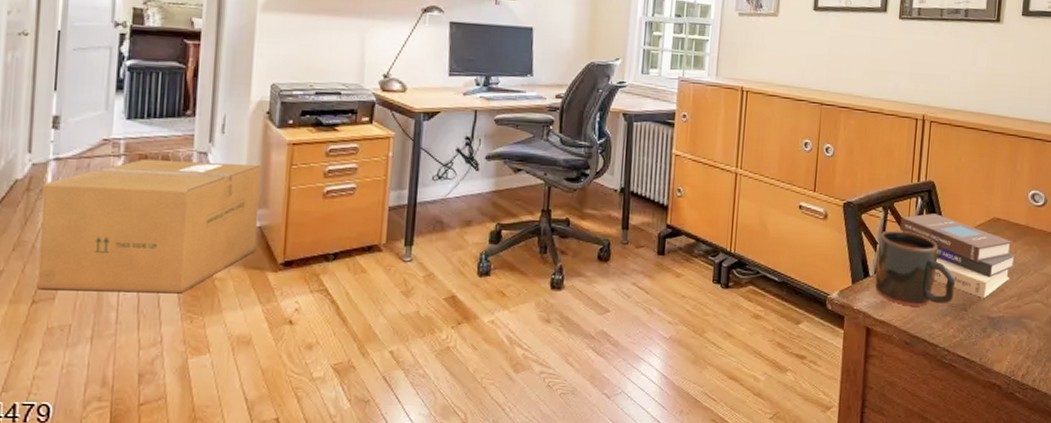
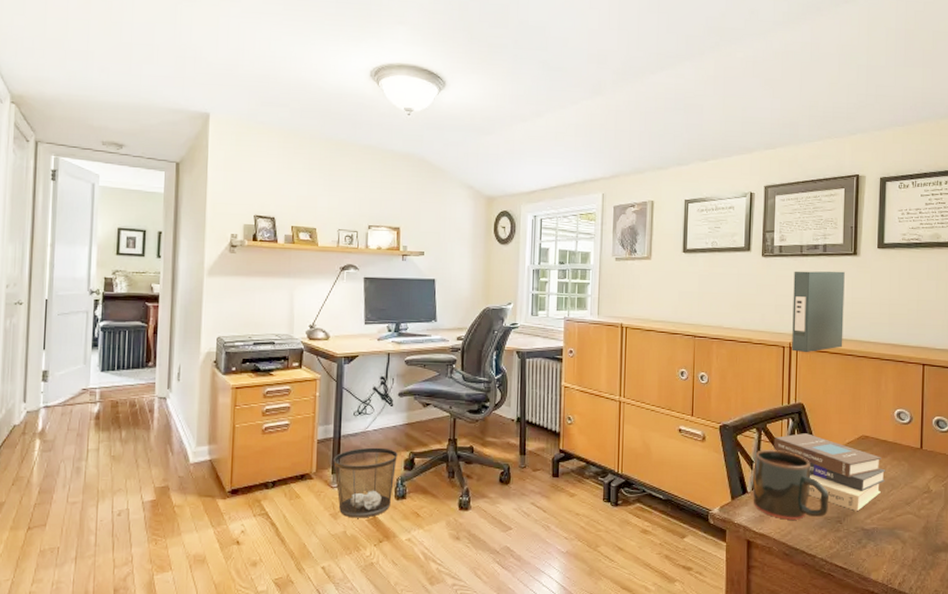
box: present [37,159,262,294] -> none [31,405,211,519]
waste bin: none [407,216,482,297] -> present [333,447,398,518]
binder: none [925,36,986,127] -> present [792,271,845,353]

